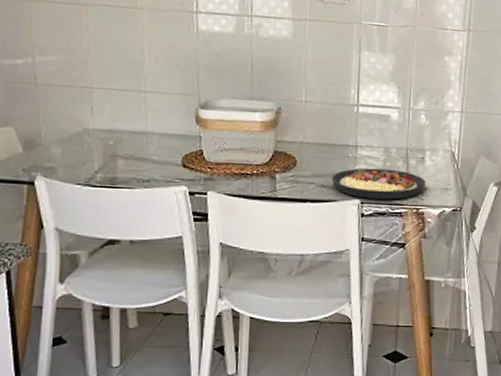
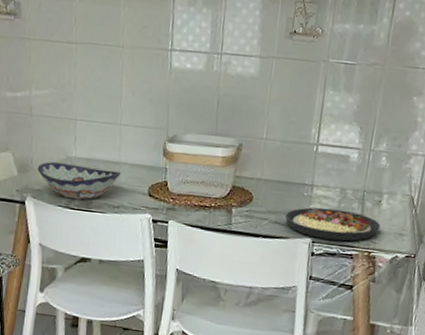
decorative bowl: none [47,135,149,176] -> present [37,162,121,201]

